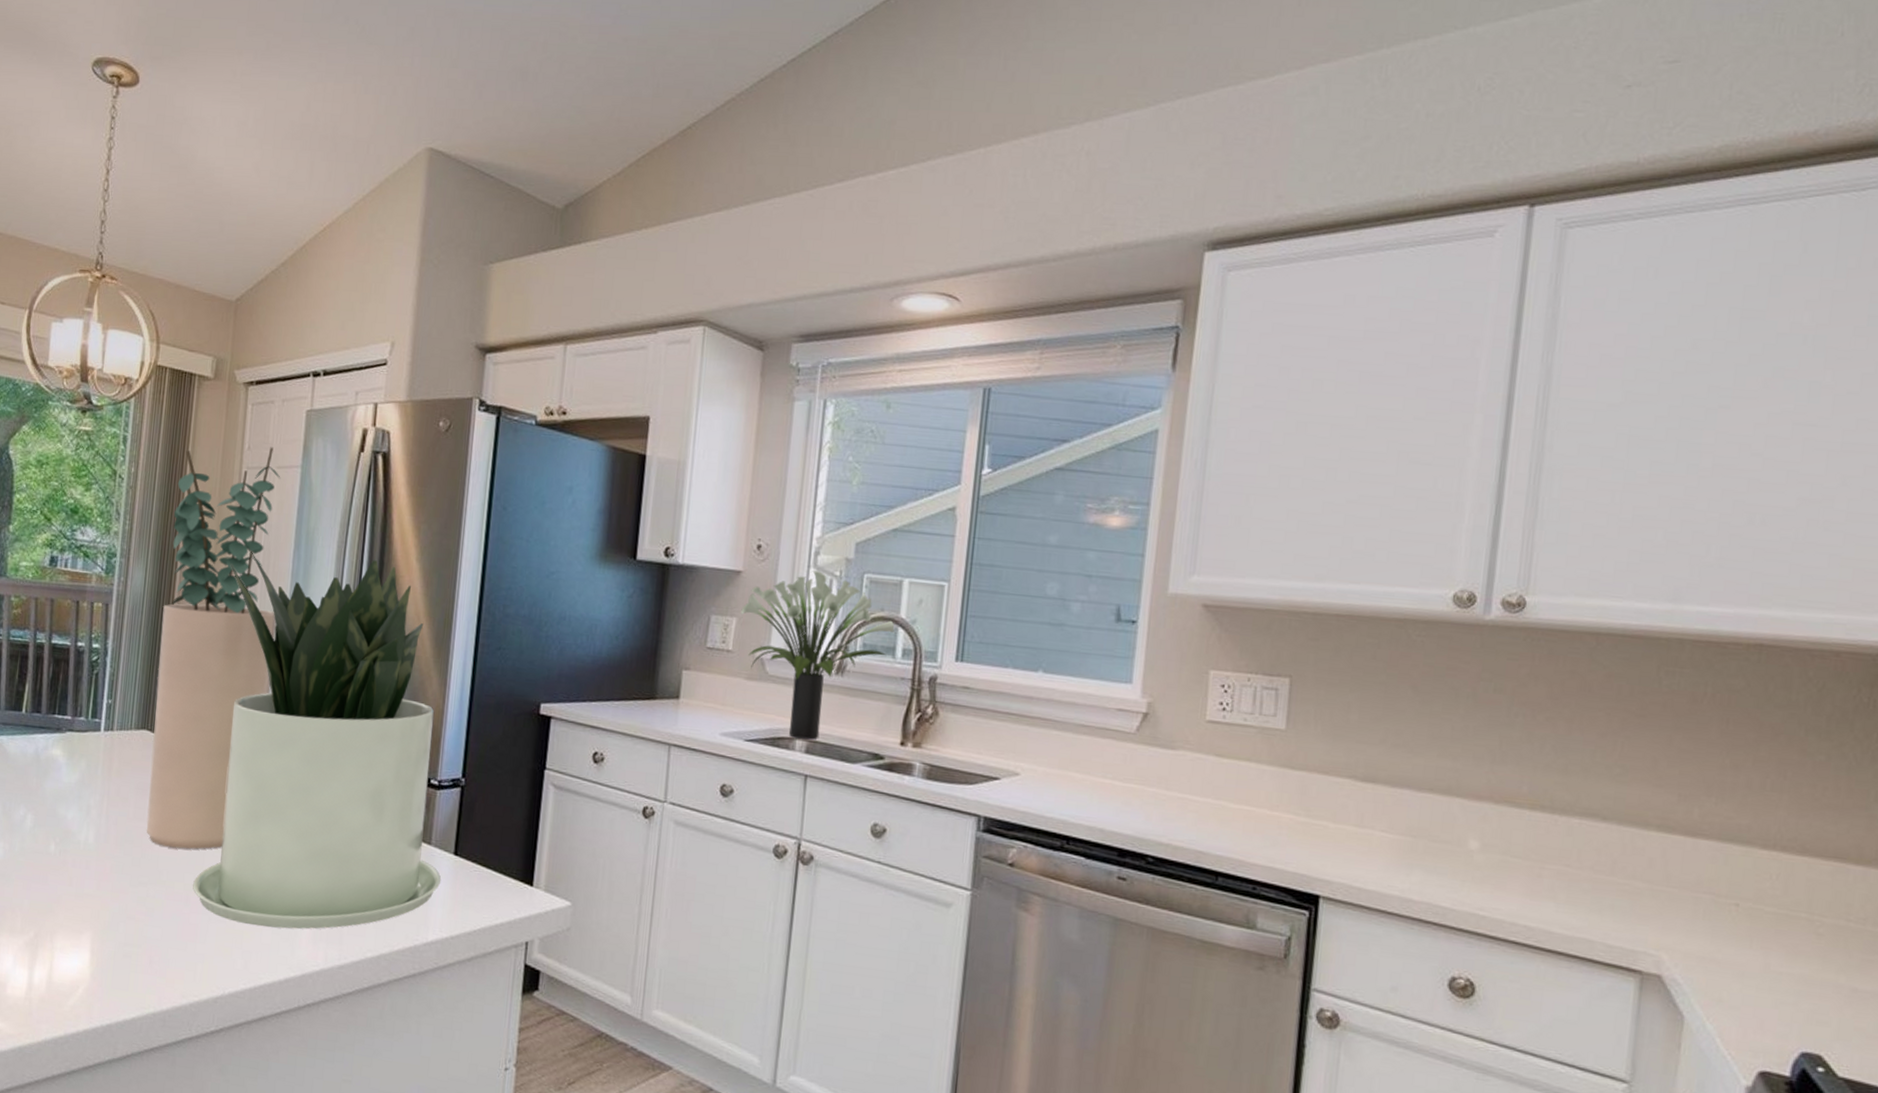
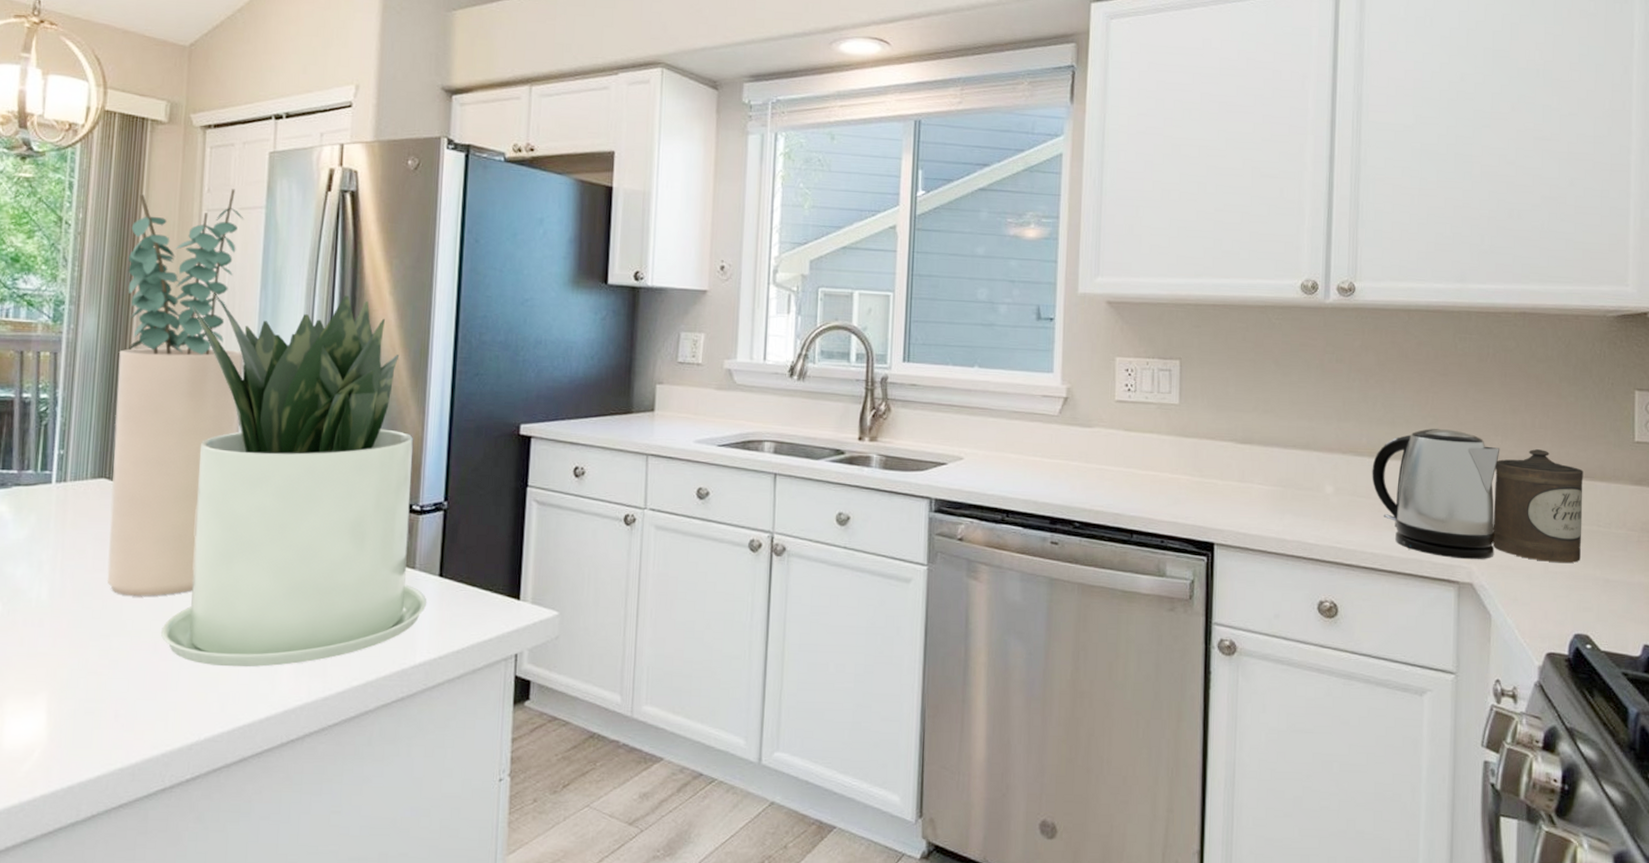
potted plant: present [741,571,895,740] -> none [708,287,848,441]
kettle: none [1531,781,1713,948] -> present [1372,429,1500,560]
canister: none [1692,816,1832,963] -> present [1492,449,1584,563]

